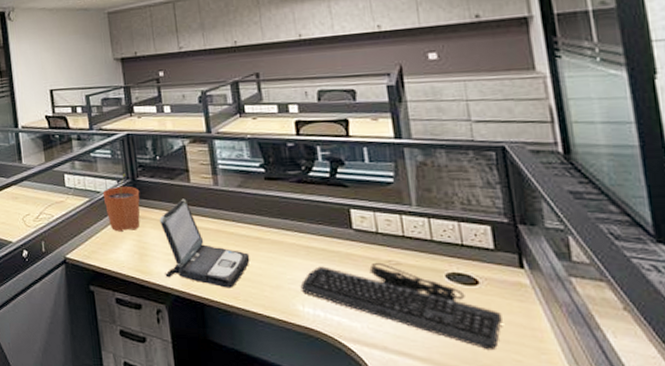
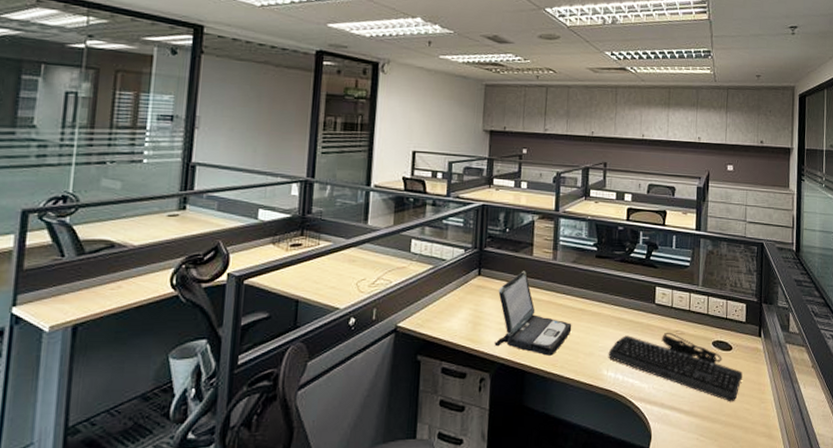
plant pot: present [102,174,141,232] -> none [447,243,485,301]

